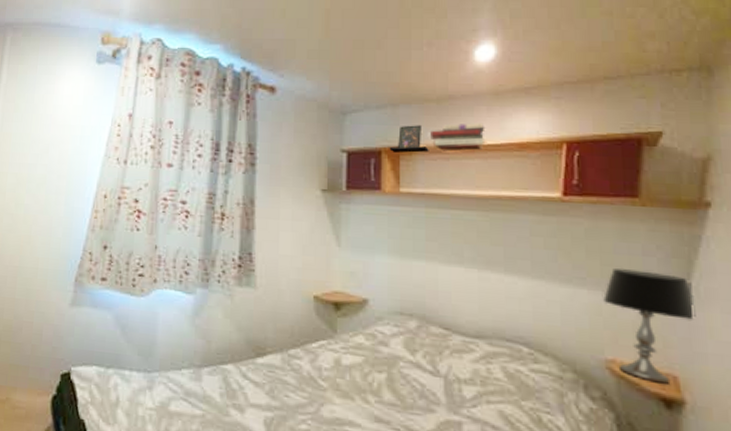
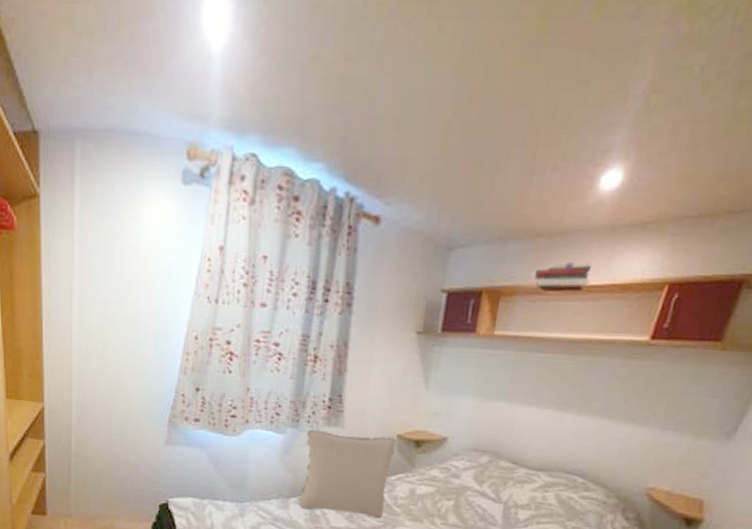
pillow: none [211,289,313,393] -> present [298,429,396,518]
photo frame: present [389,125,429,154] -> none [490,263,531,294]
table lamp: present [603,268,696,384] -> none [657,409,741,507]

